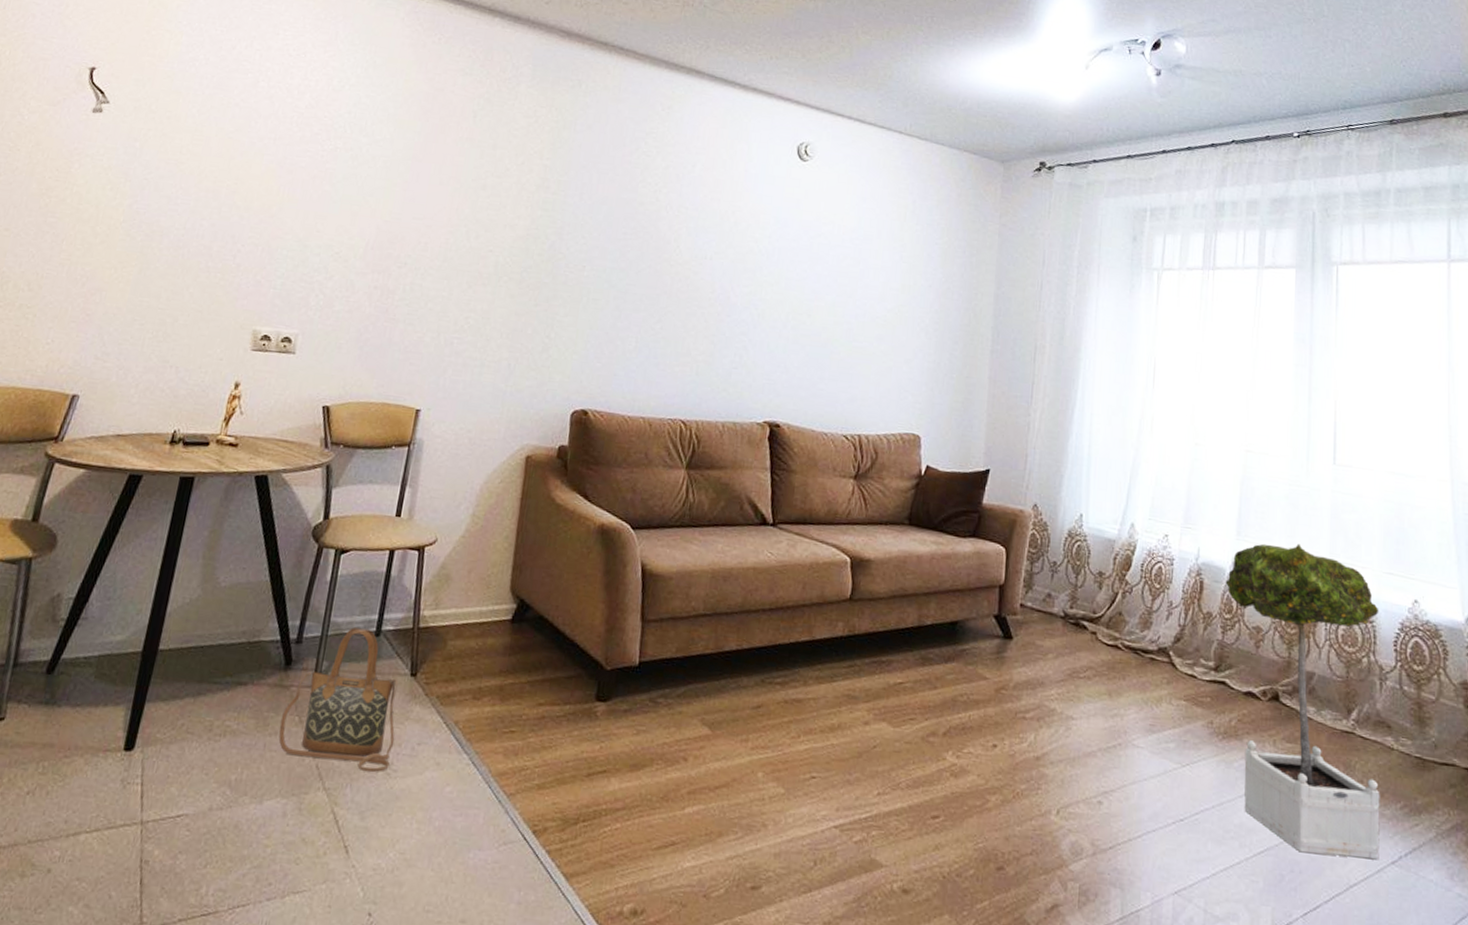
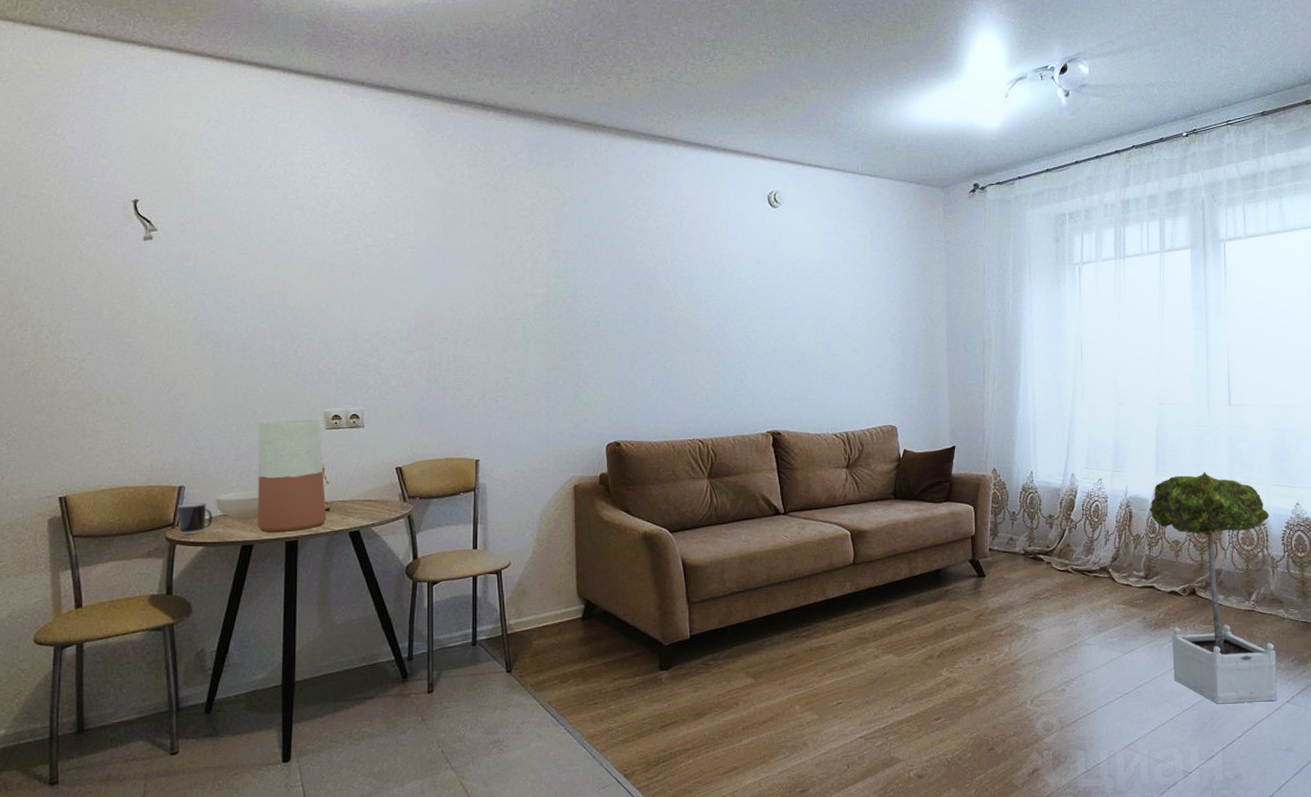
mug: none [62,416,104,454] -> present [176,503,212,535]
bowl: none [109,409,162,444] -> present [214,490,259,520]
vase: none [152,332,246,466] -> present [258,419,327,532]
handbag: present [279,627,399,773] -> none [406,641,502,751]

